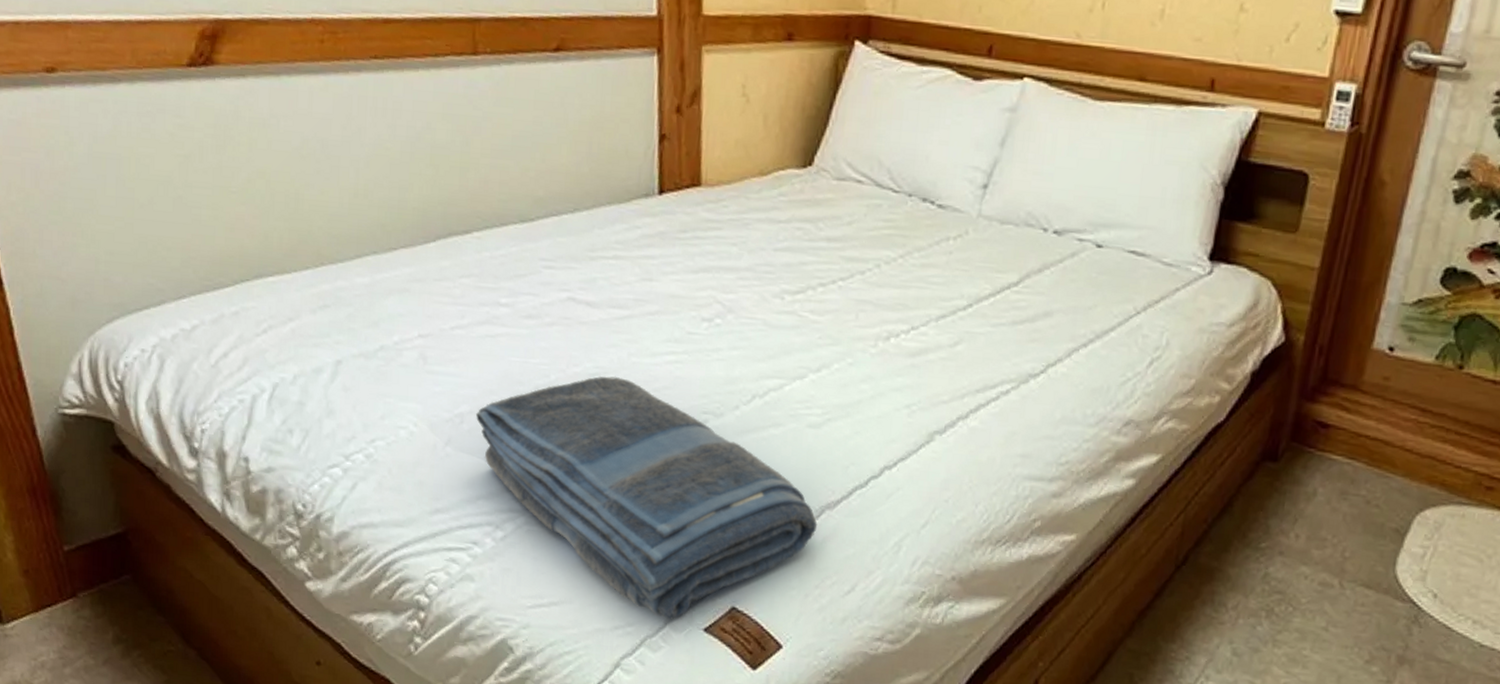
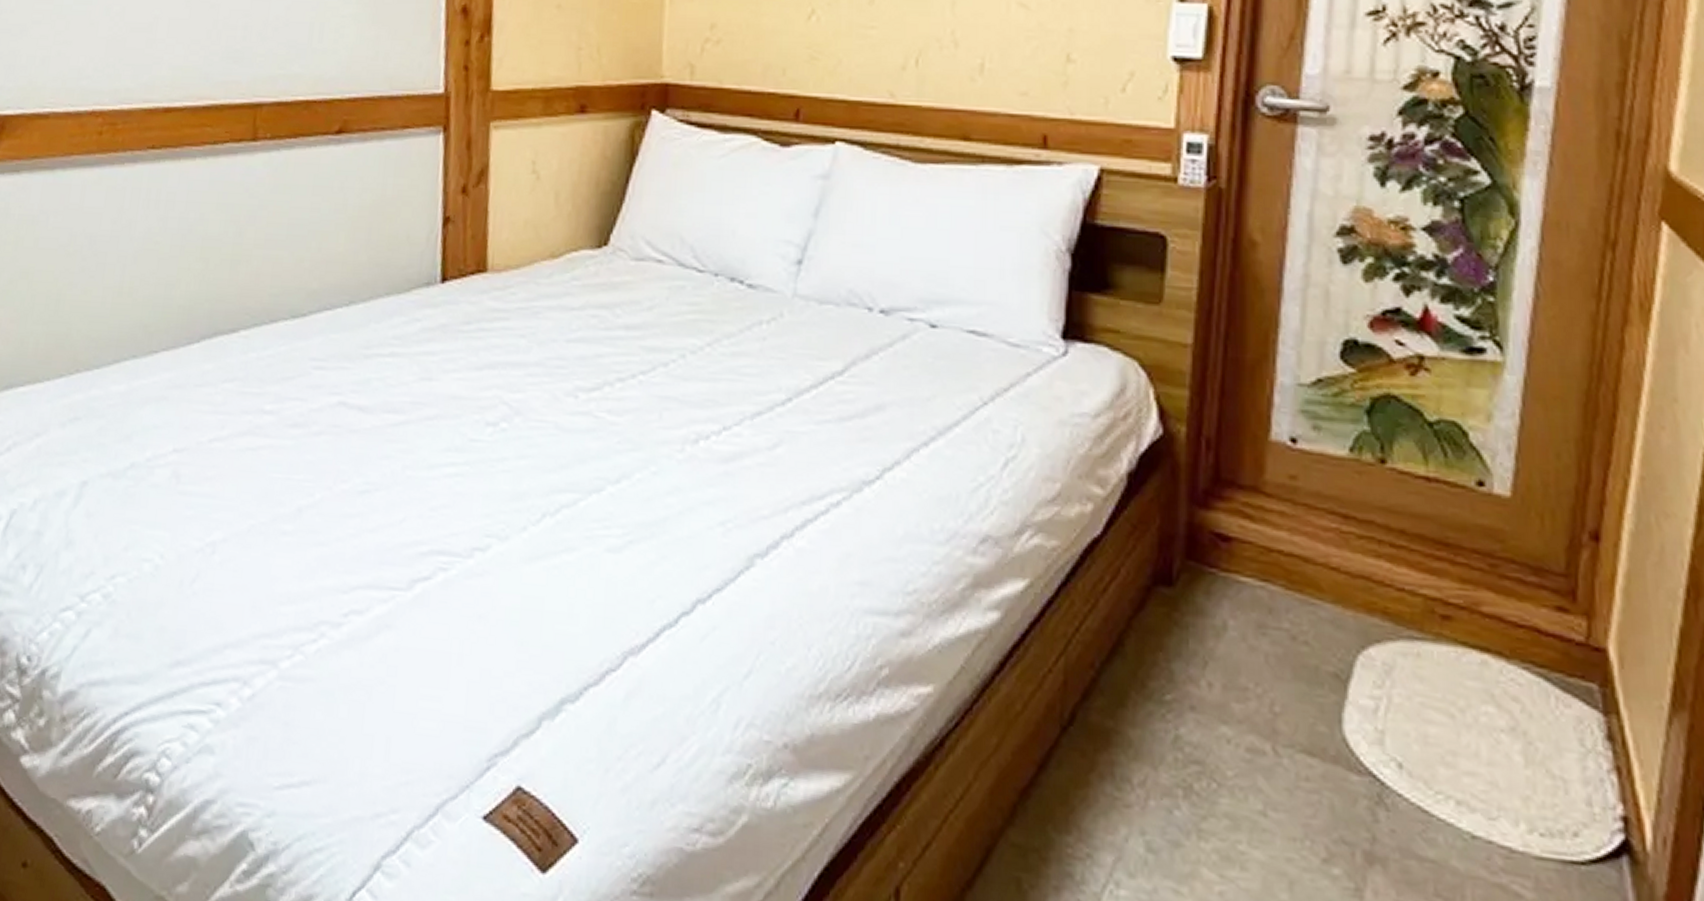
towel: present [475,376,818,620] -> none [229,493,620,804]

